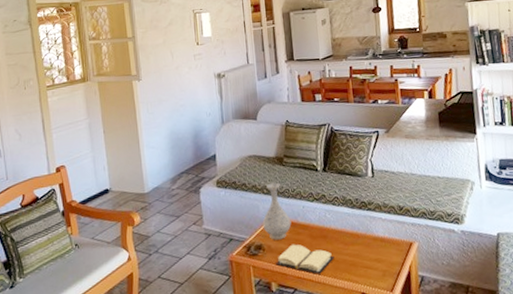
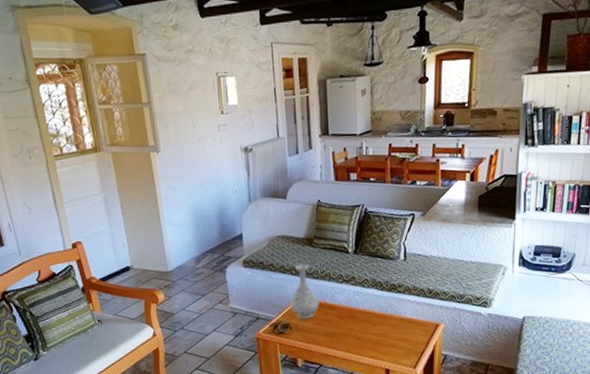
book: present [276,244,335,274] -> none [302,323,361,352]

